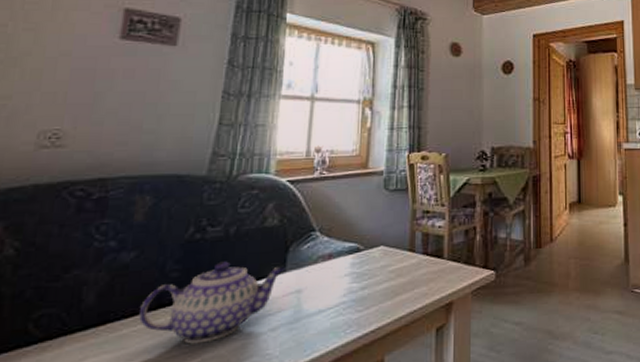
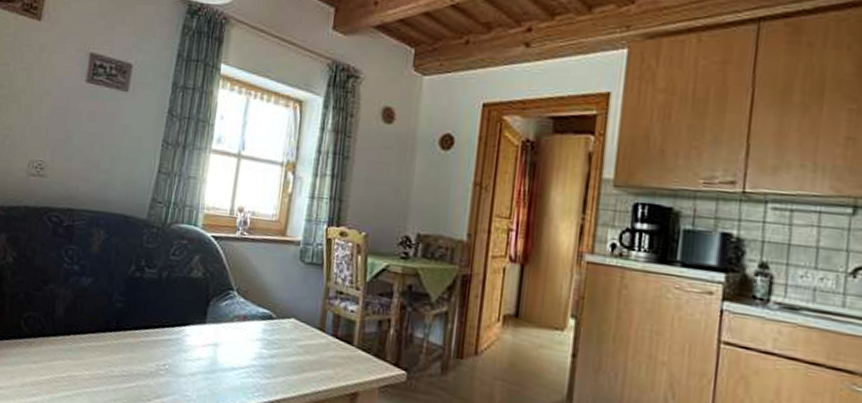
teapot: present [139,261,285,344] -> none [93,301,206,371]

